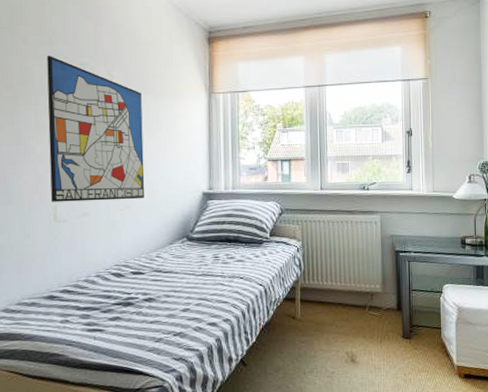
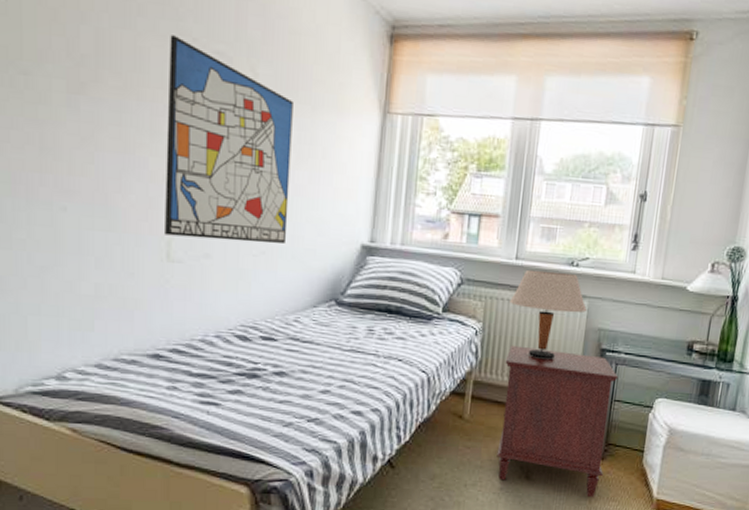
table lamp: none [320,195,380,264] -> present [509,269,587,359]
nightstand: none [323,256,413,371] -> present [496,345,619,498]

